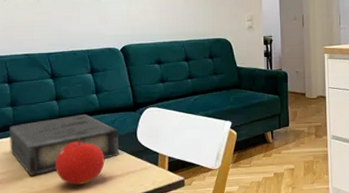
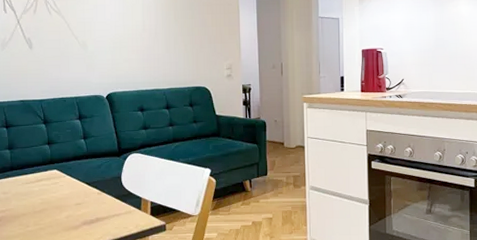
book: present [10,113,120,175] -> none [8,158,106,214]
fruit: present [54,136,105,185] -> none [47,179,92,225]

